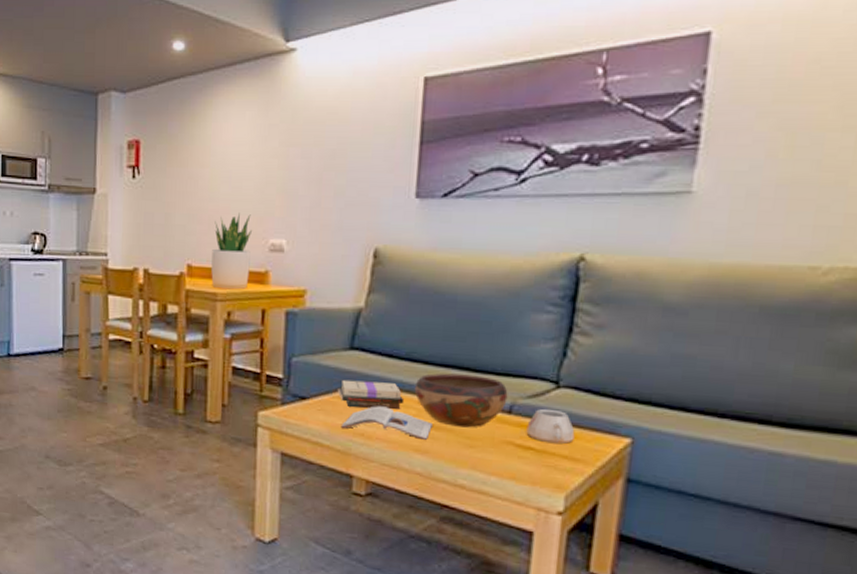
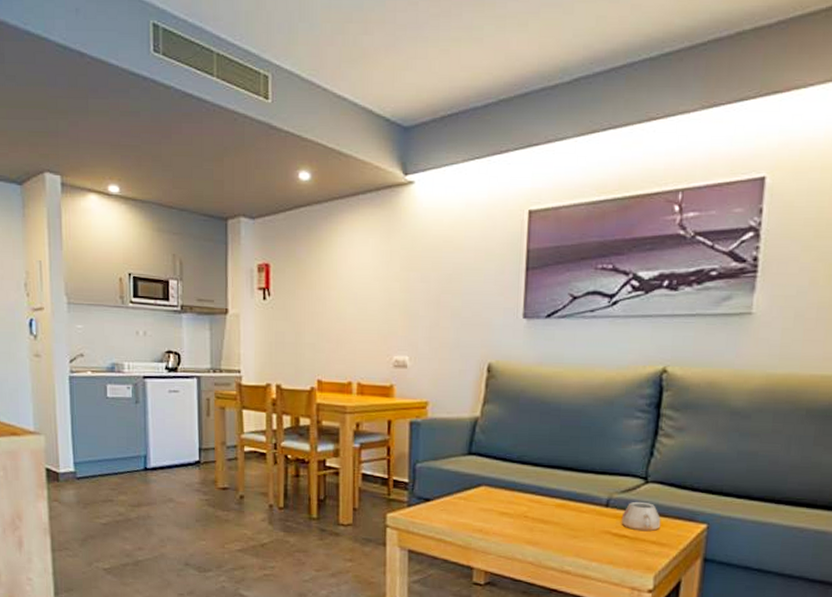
planter: present [211,213,253,290] -> none [340,332,378,403]
books: present [337,379,405,410] -> none [457,482,517,508]
magazine: present [342,406,432,441] -> none [462,504,542,534]
decorative bowl: present [414,373,508,428] -> none [525,473,605,521]

